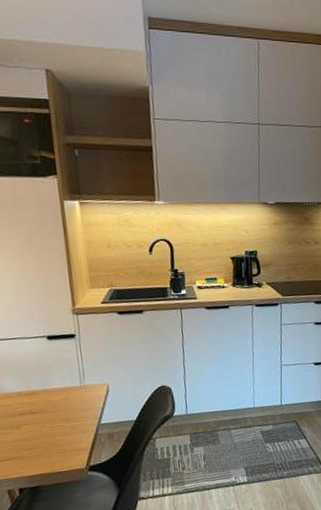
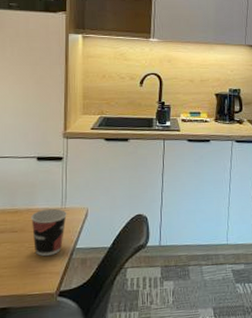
cup: none [49,386,87,435] -> present [31,208,67,257]

